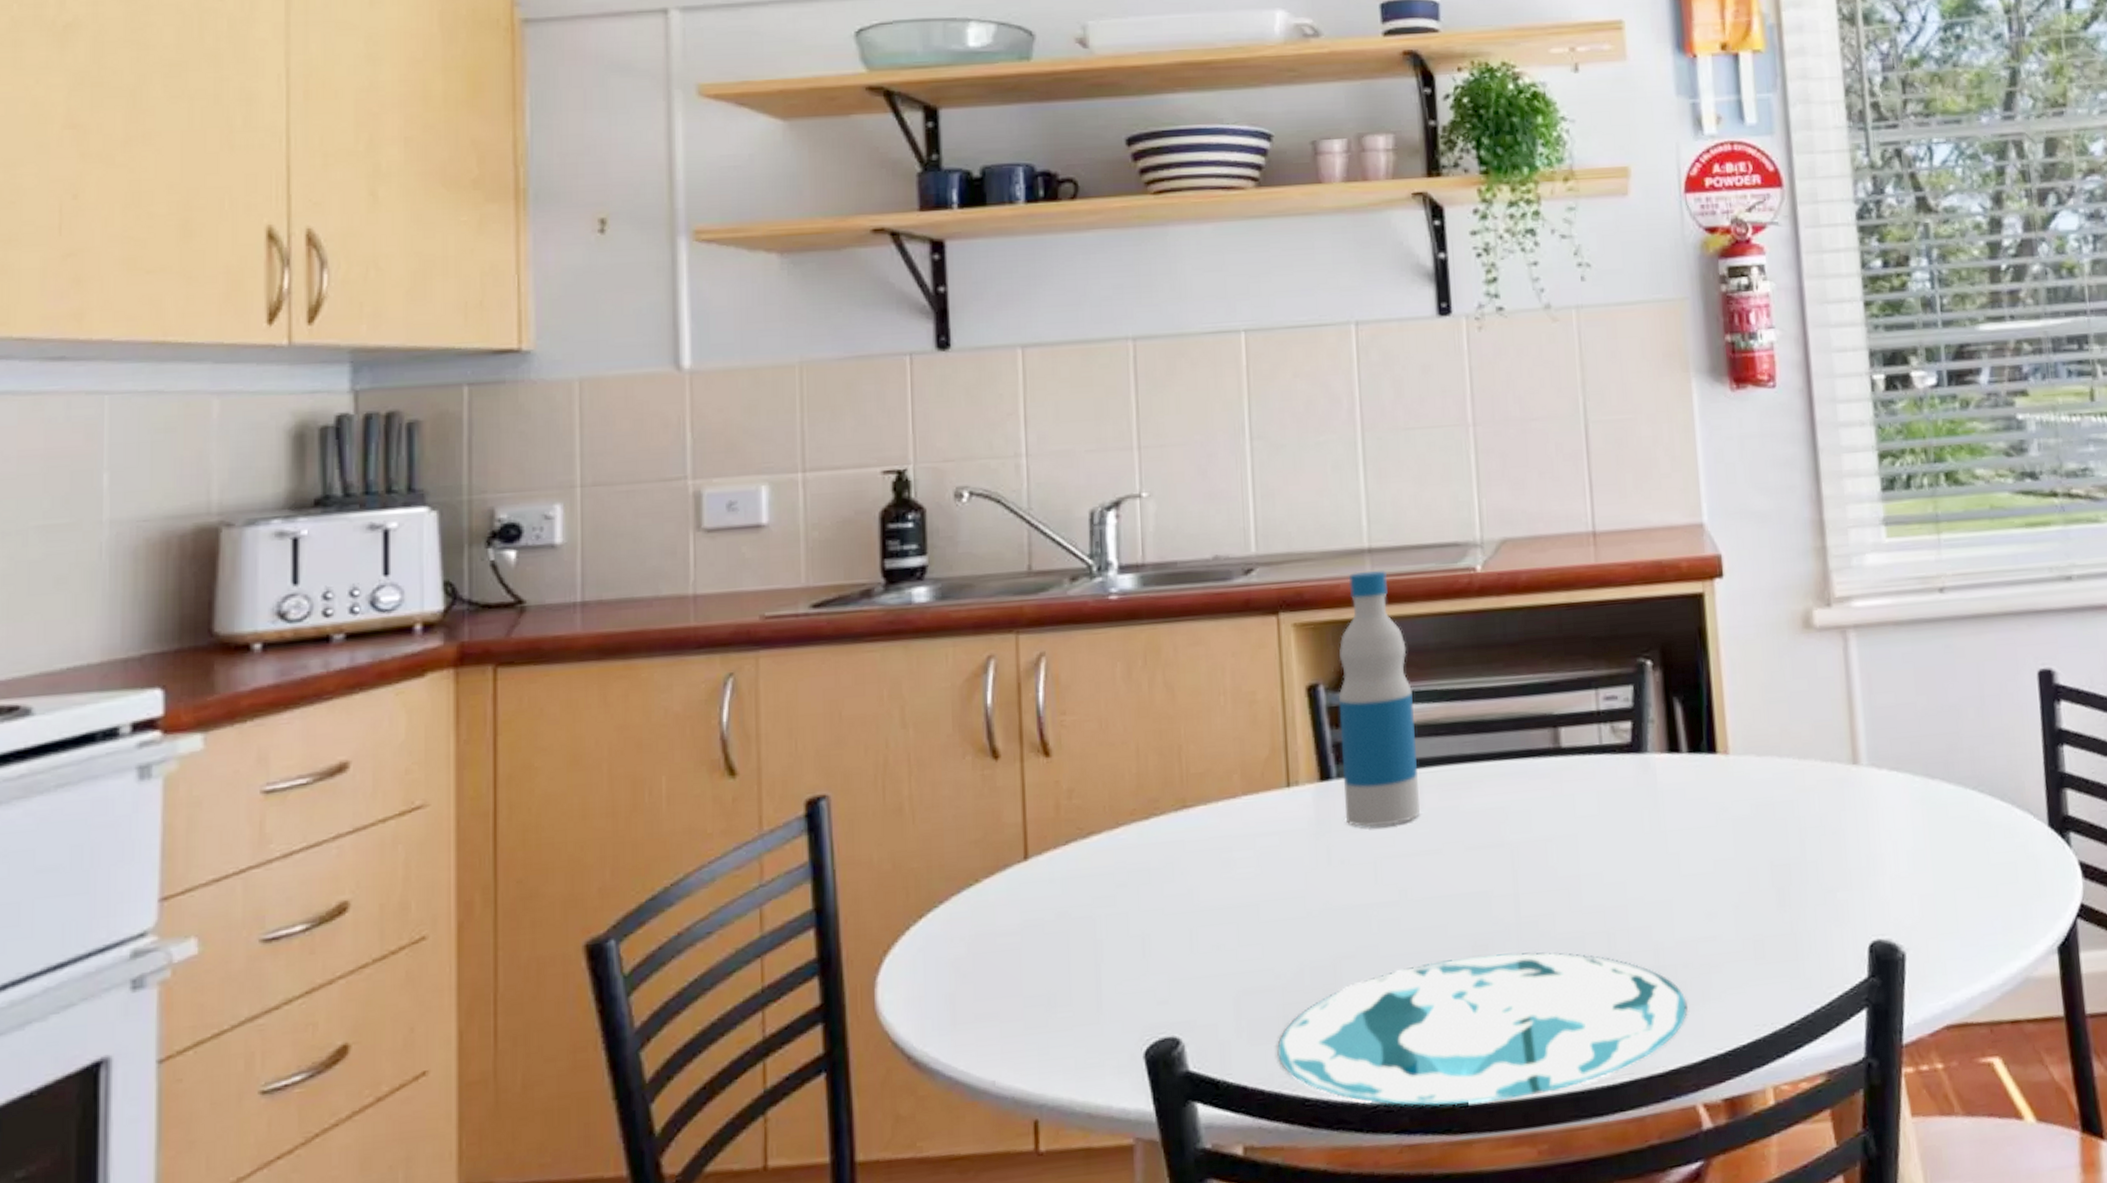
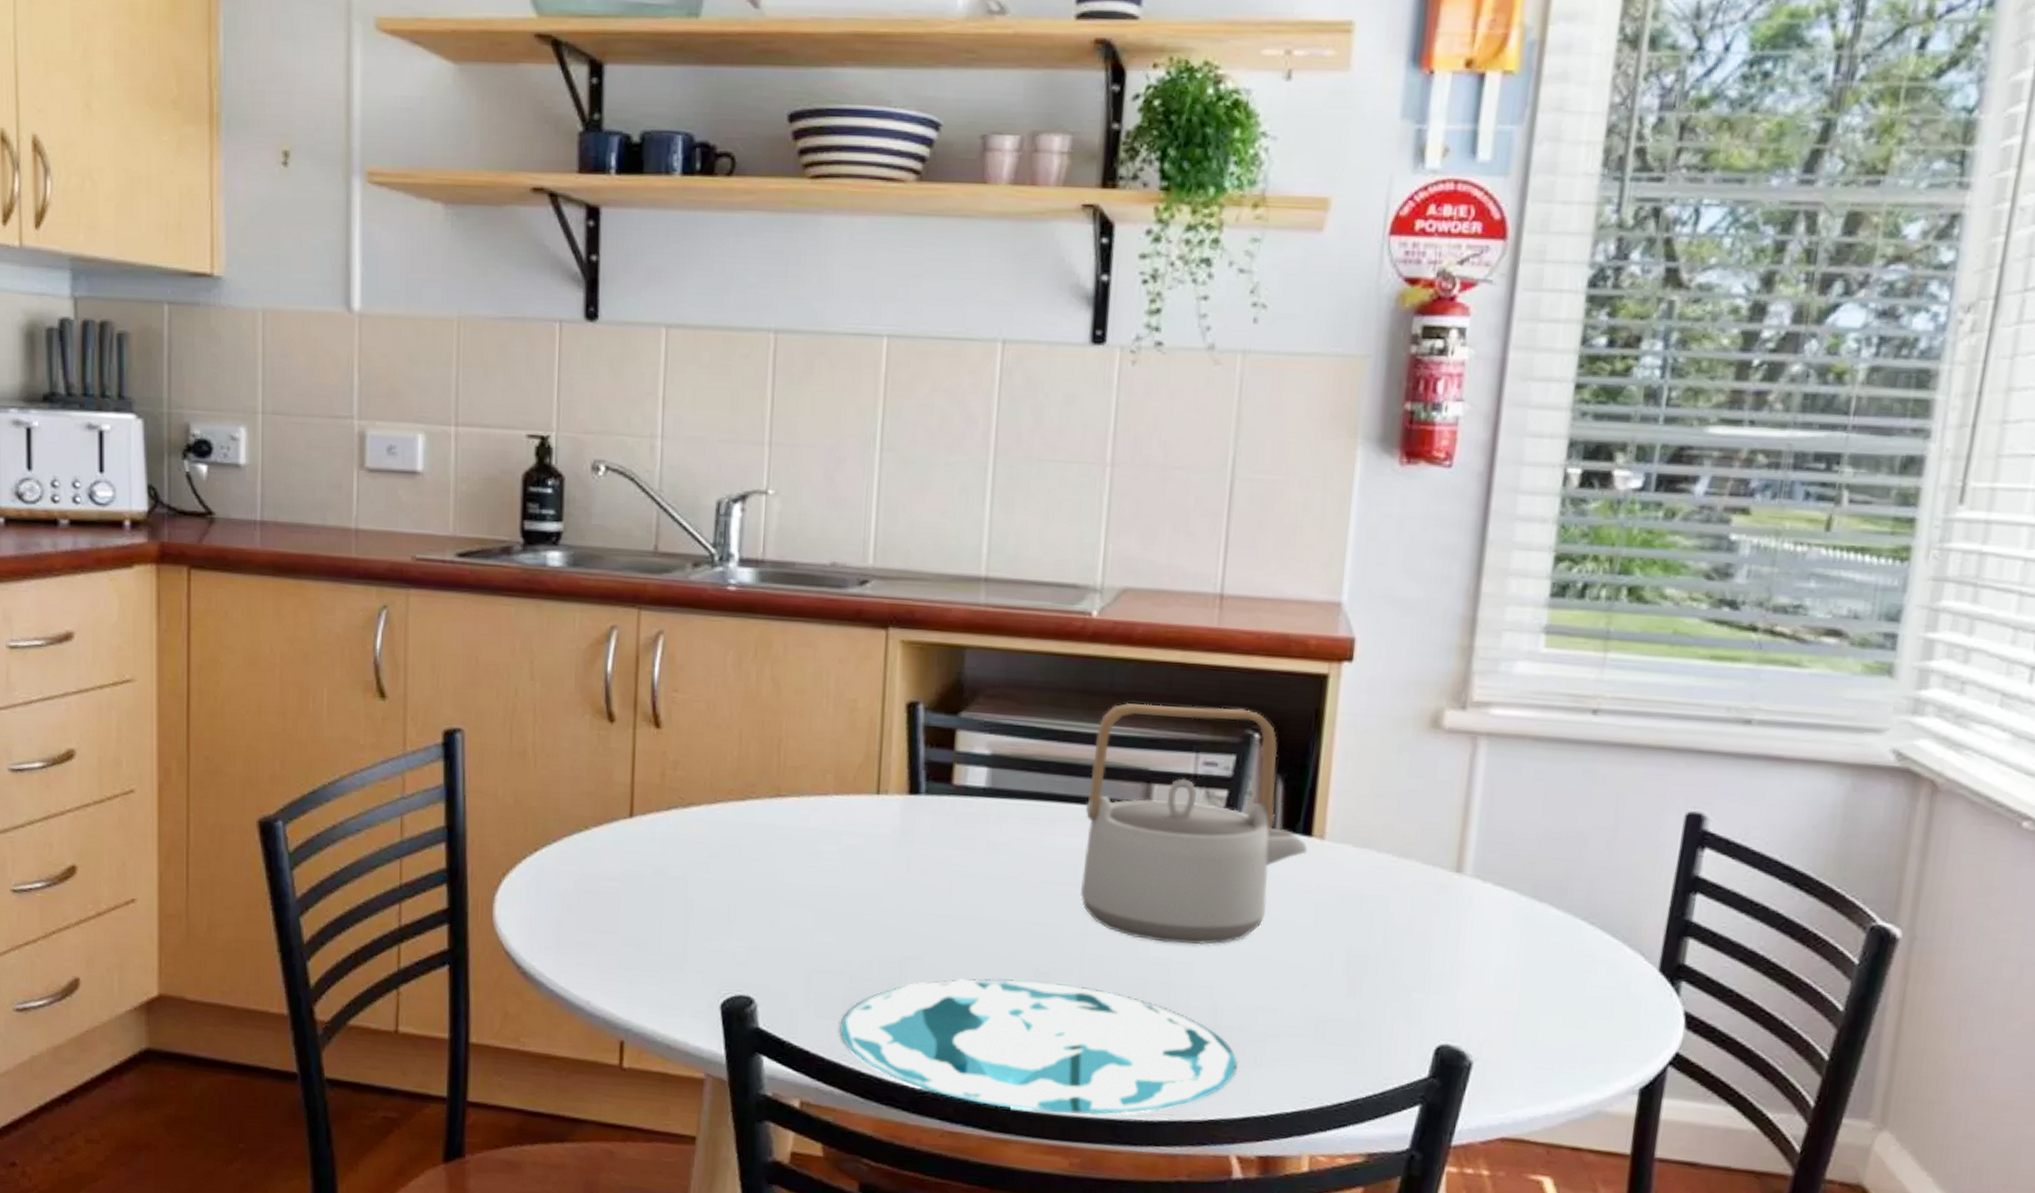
bottle: present [1338,571,1420,827] -> none [930,598,1010,847]
teapot: none [1498,638,1716,890] -> present [1081,703,1308,945]

